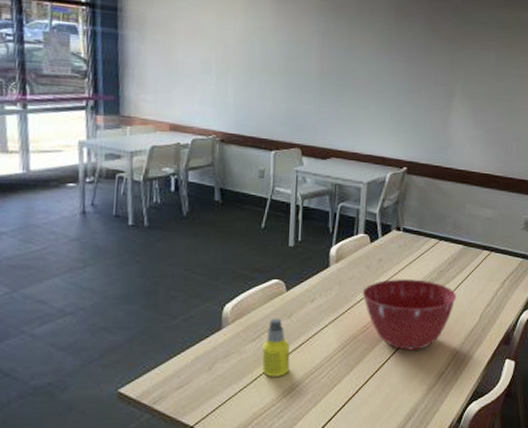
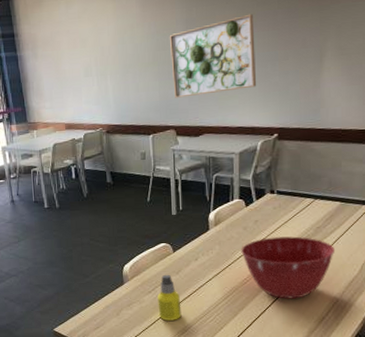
wall art: none [302,41,390,116] -> present [169,13,257,98]

